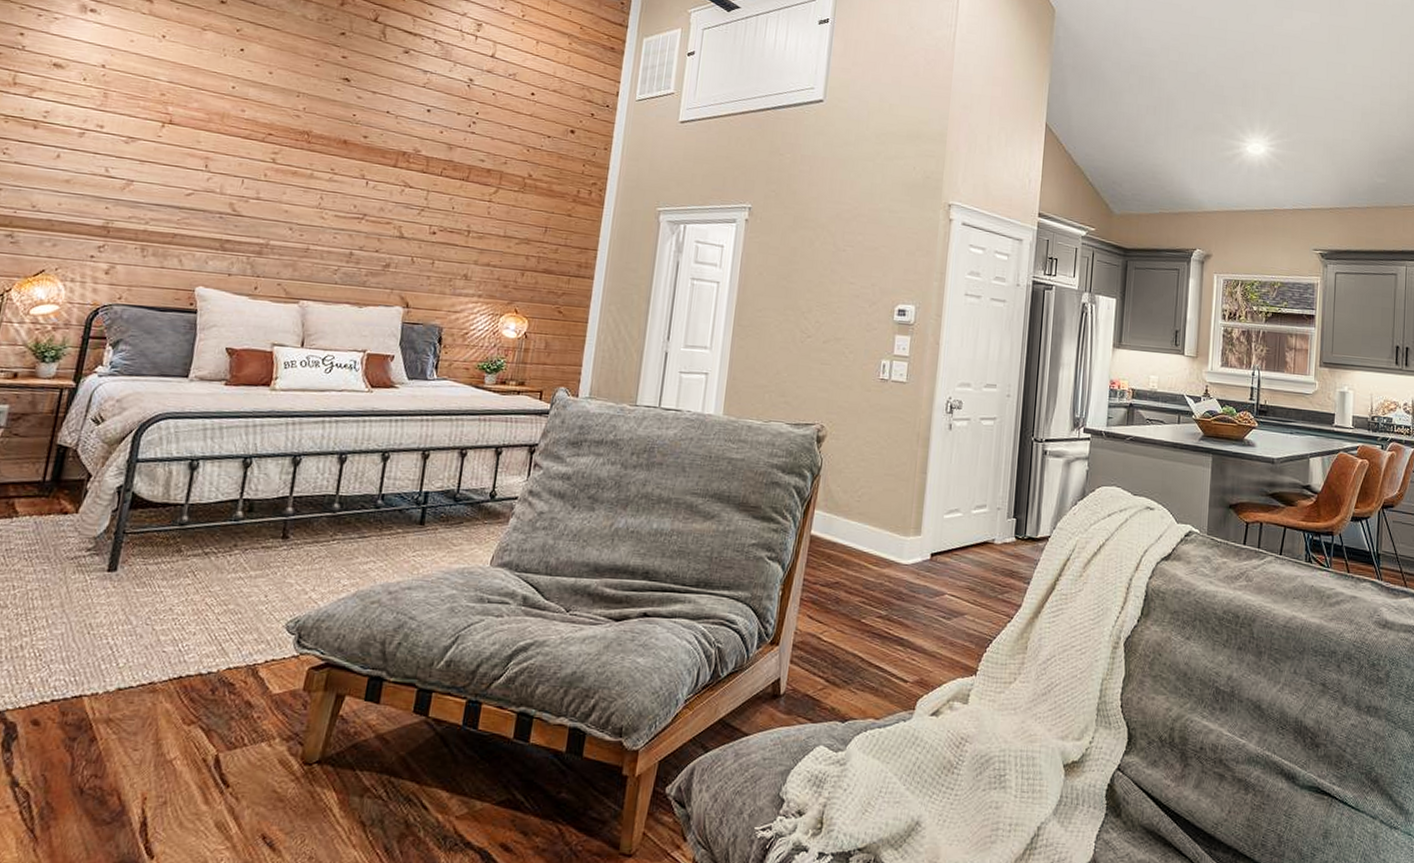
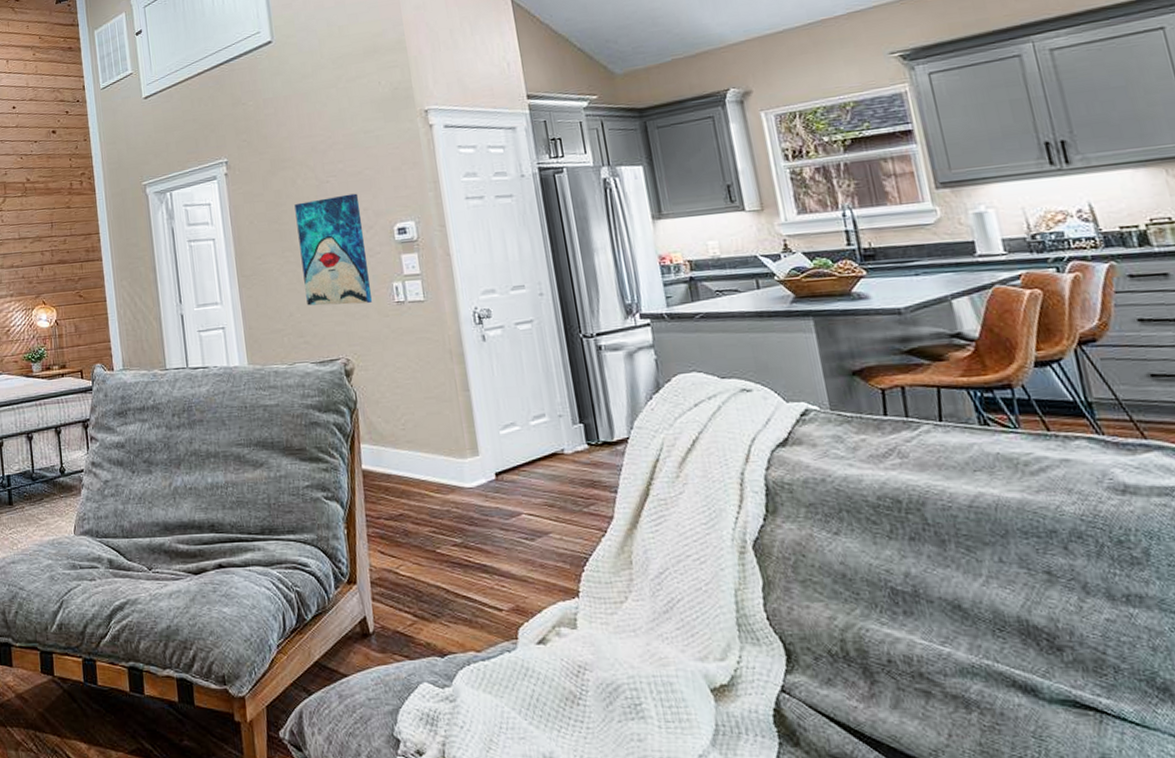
wall art: none [796,264,870,375] -> present [294,193,372,306]

